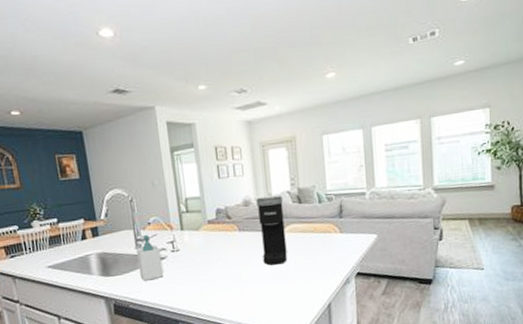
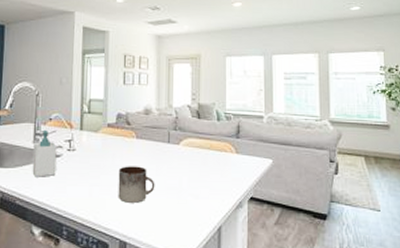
mug: none [225,257,263,293] -> present [118,166,155,203]
coffee maker: present [256,196,288,266] -> none [157,108,182,178]

